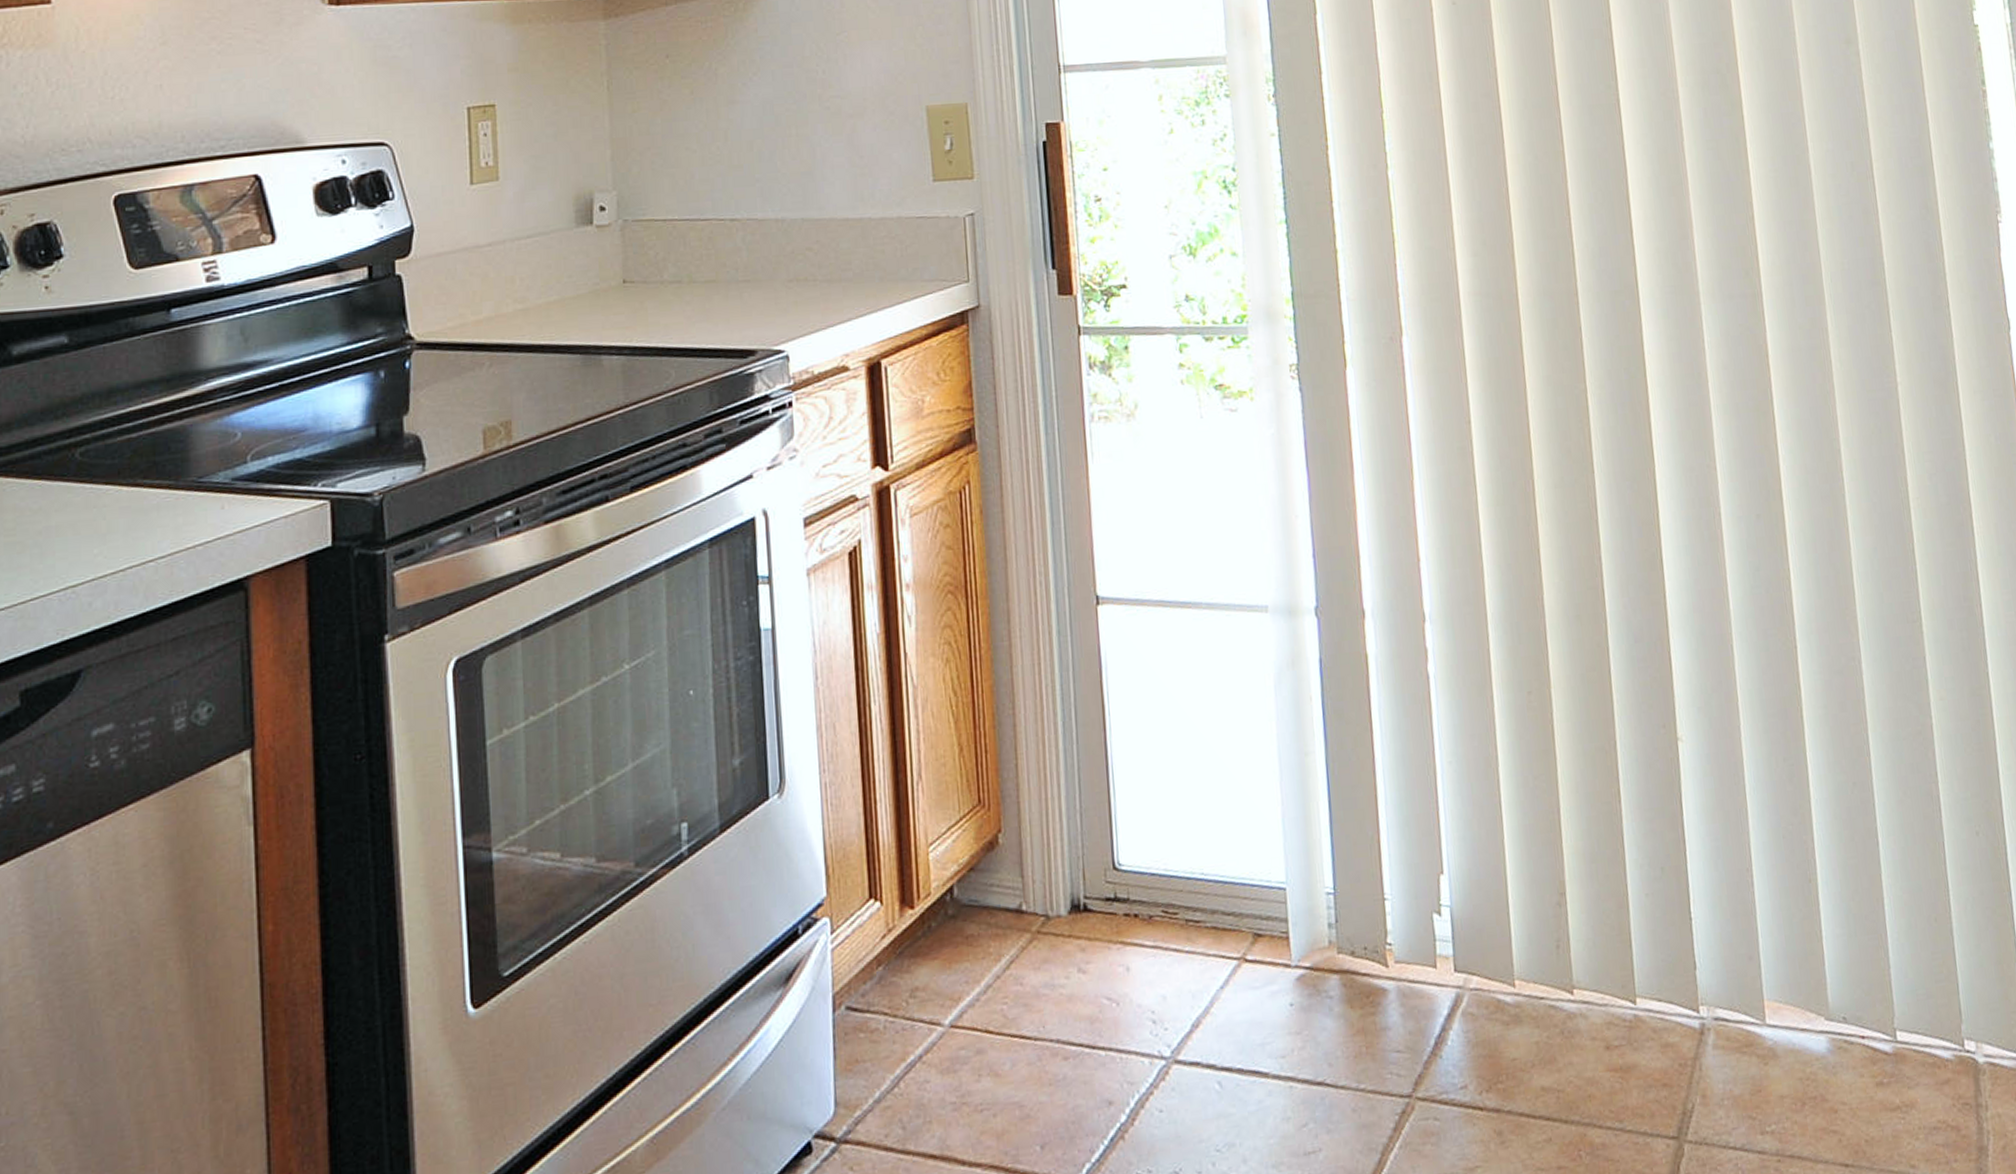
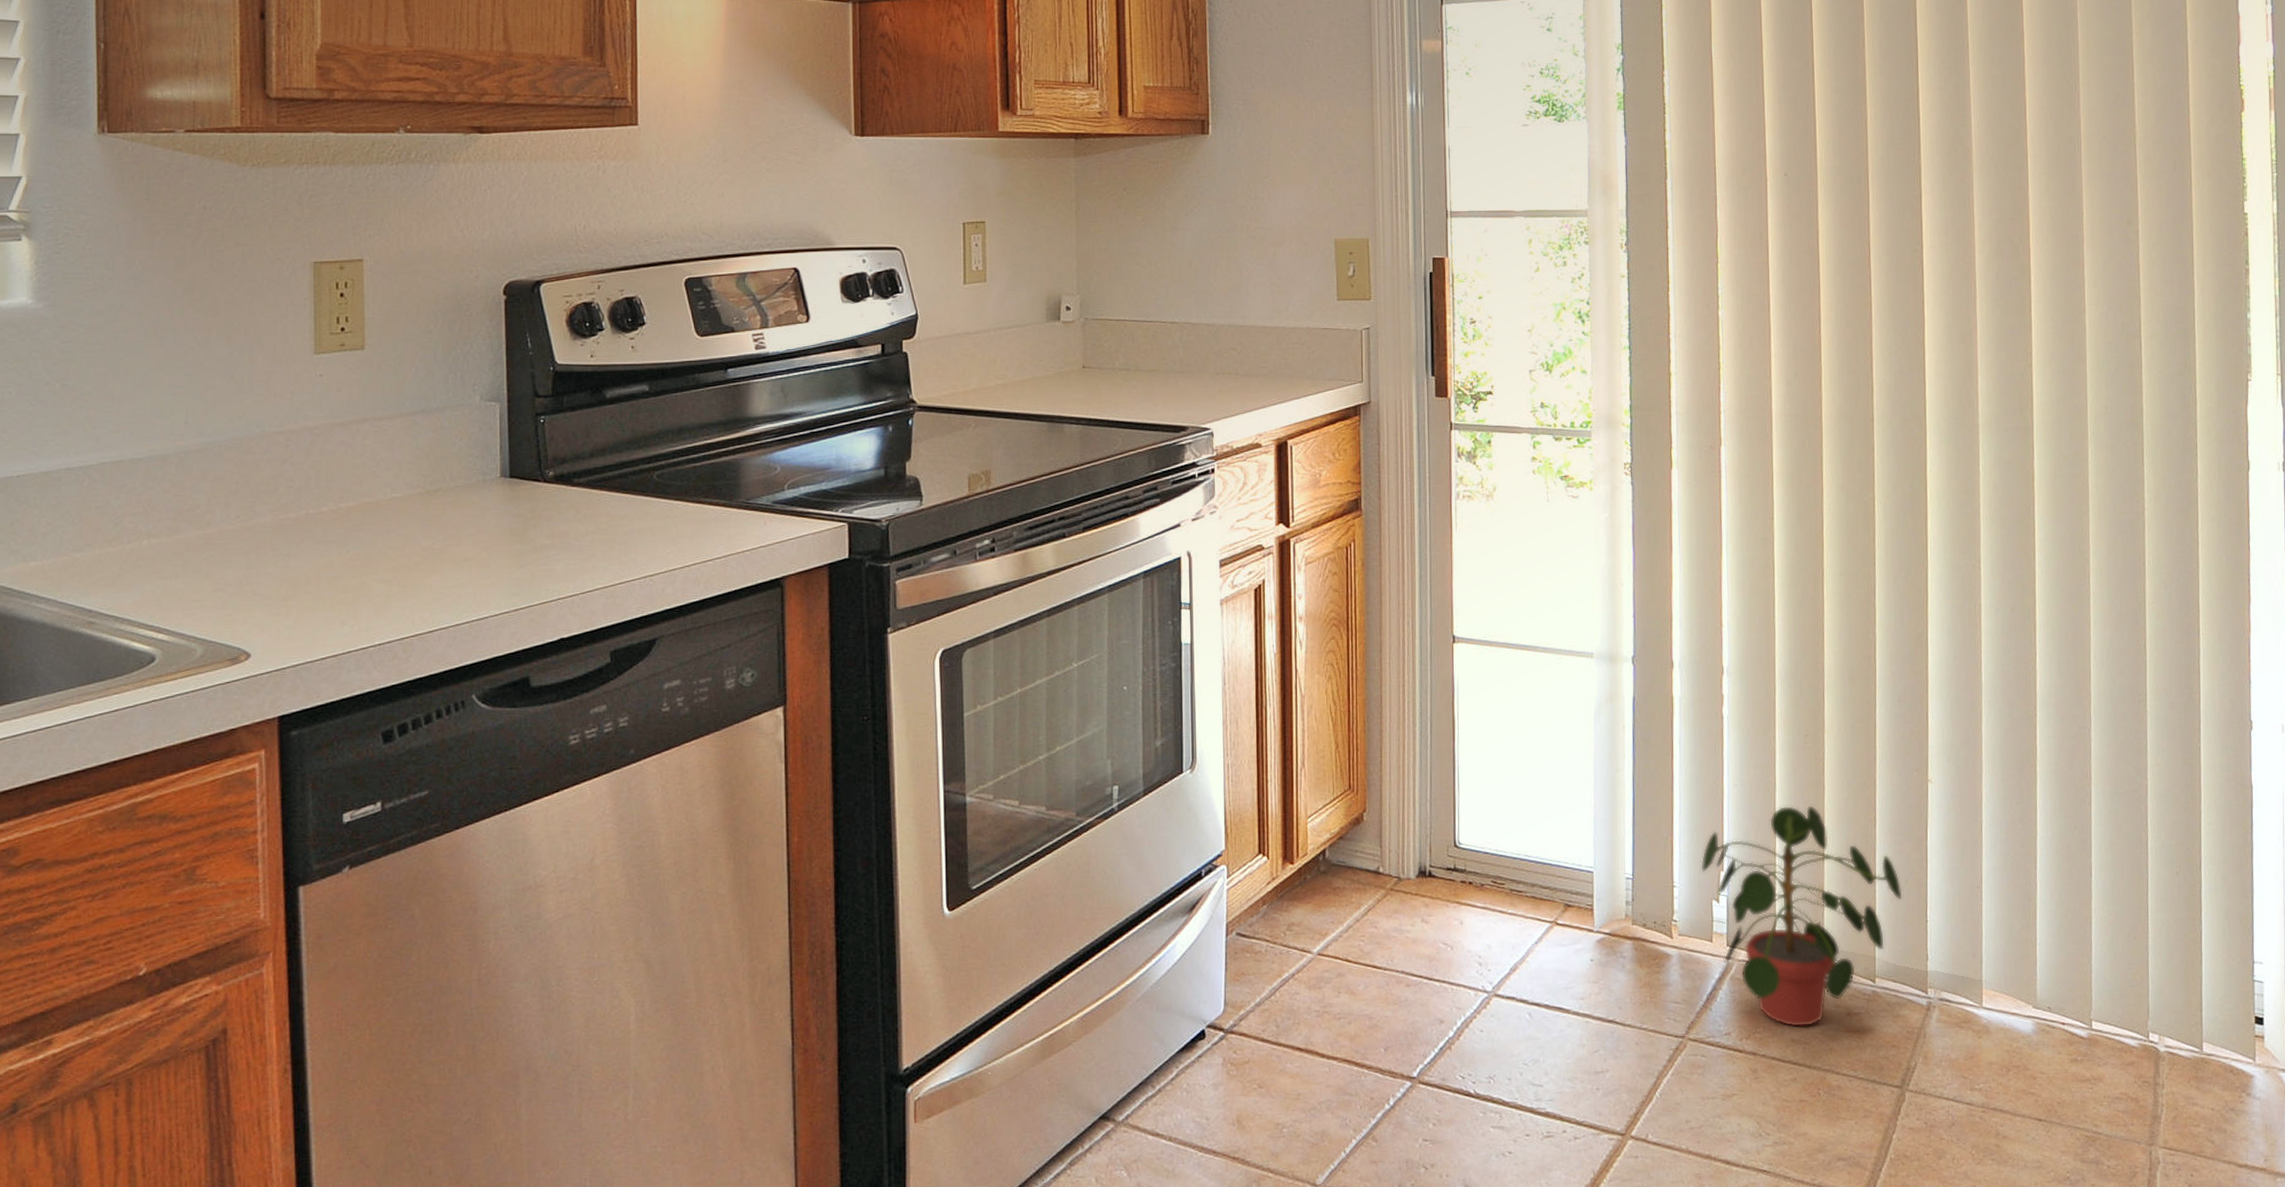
potted plant: none [1415,781,1659,1072] -> present [1701,805,1902,1028]

